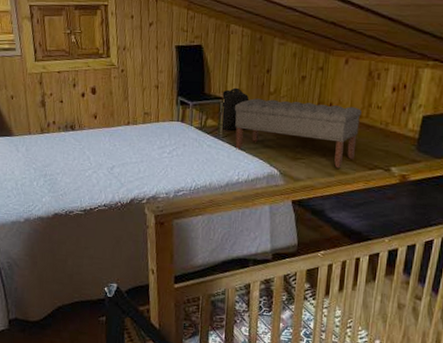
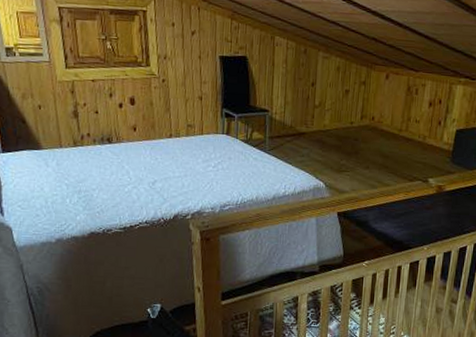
backpack: present [220,87,249,130] -> none [266,100,295,143]
bench: present [234,98,362,168] -> none [280,111,402,180]

